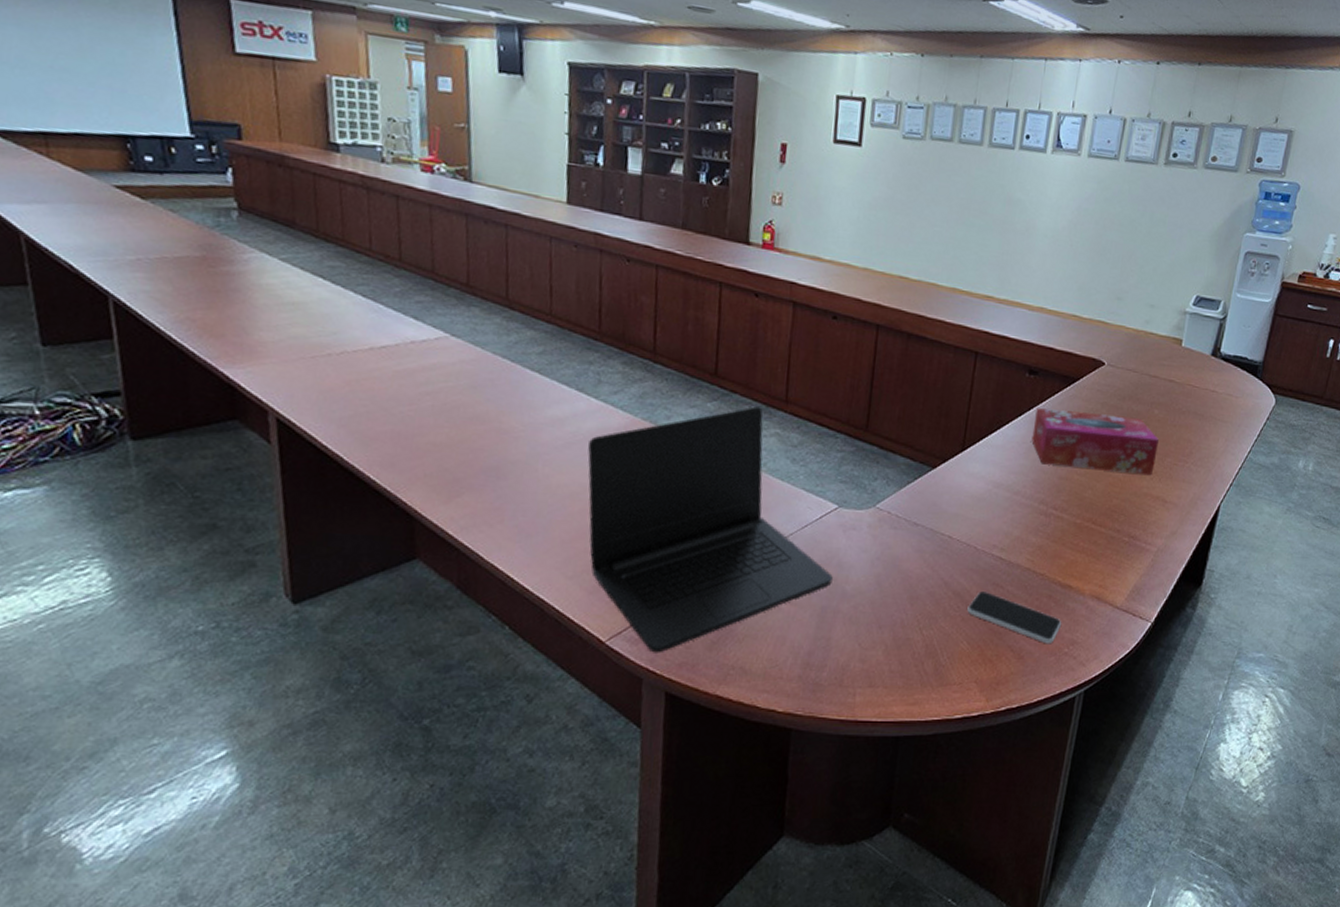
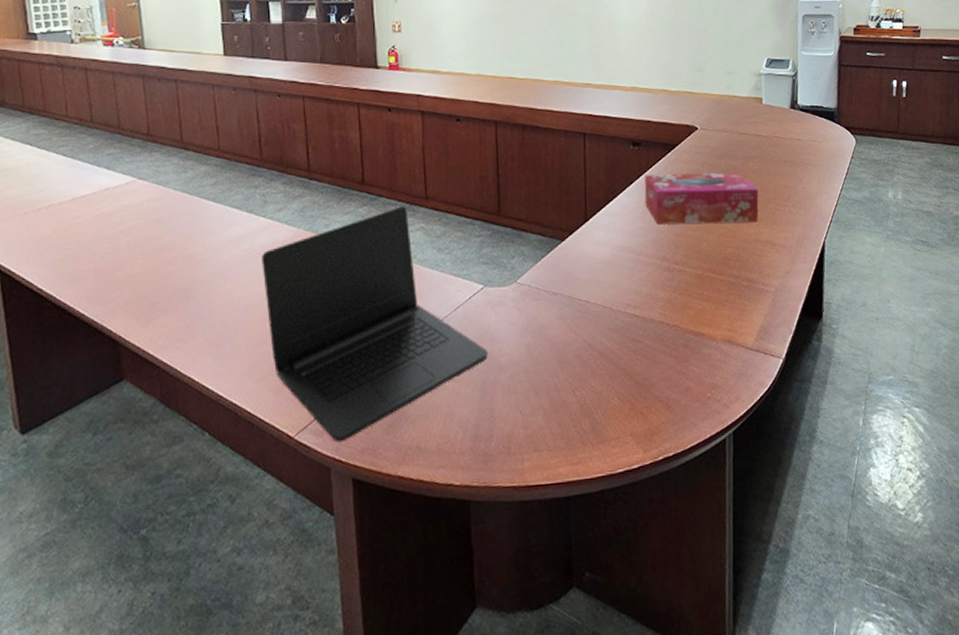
smartphone: present [967,591,1062,645] -> none [613,348,701,391]

